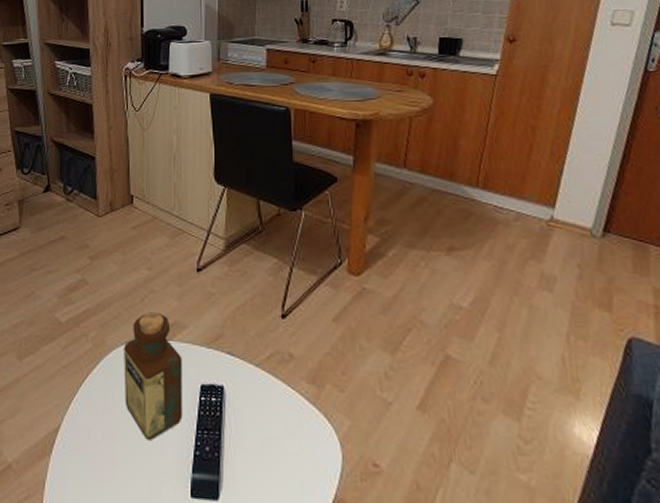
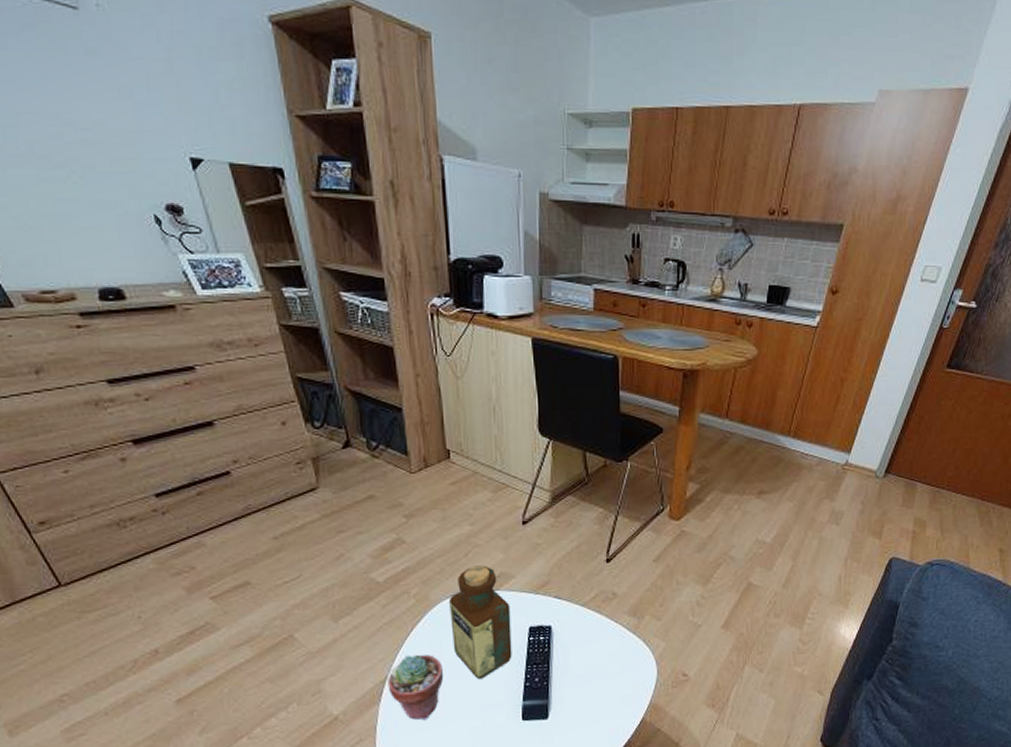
potted succulent: none [60,403,114,482] -> present [387,654,444,721]

